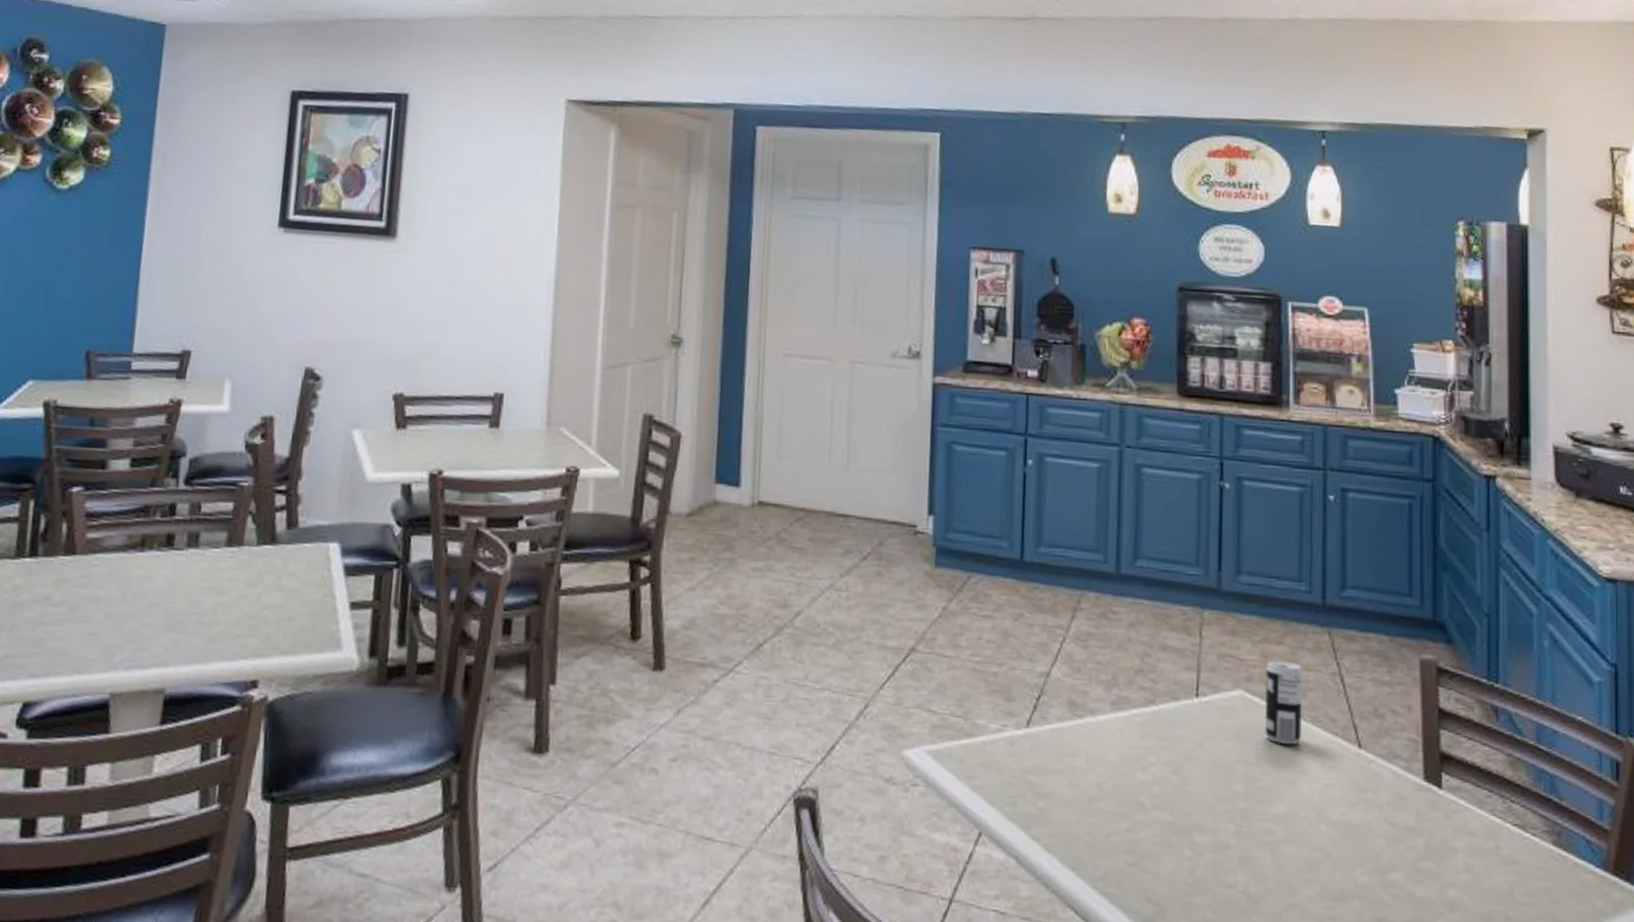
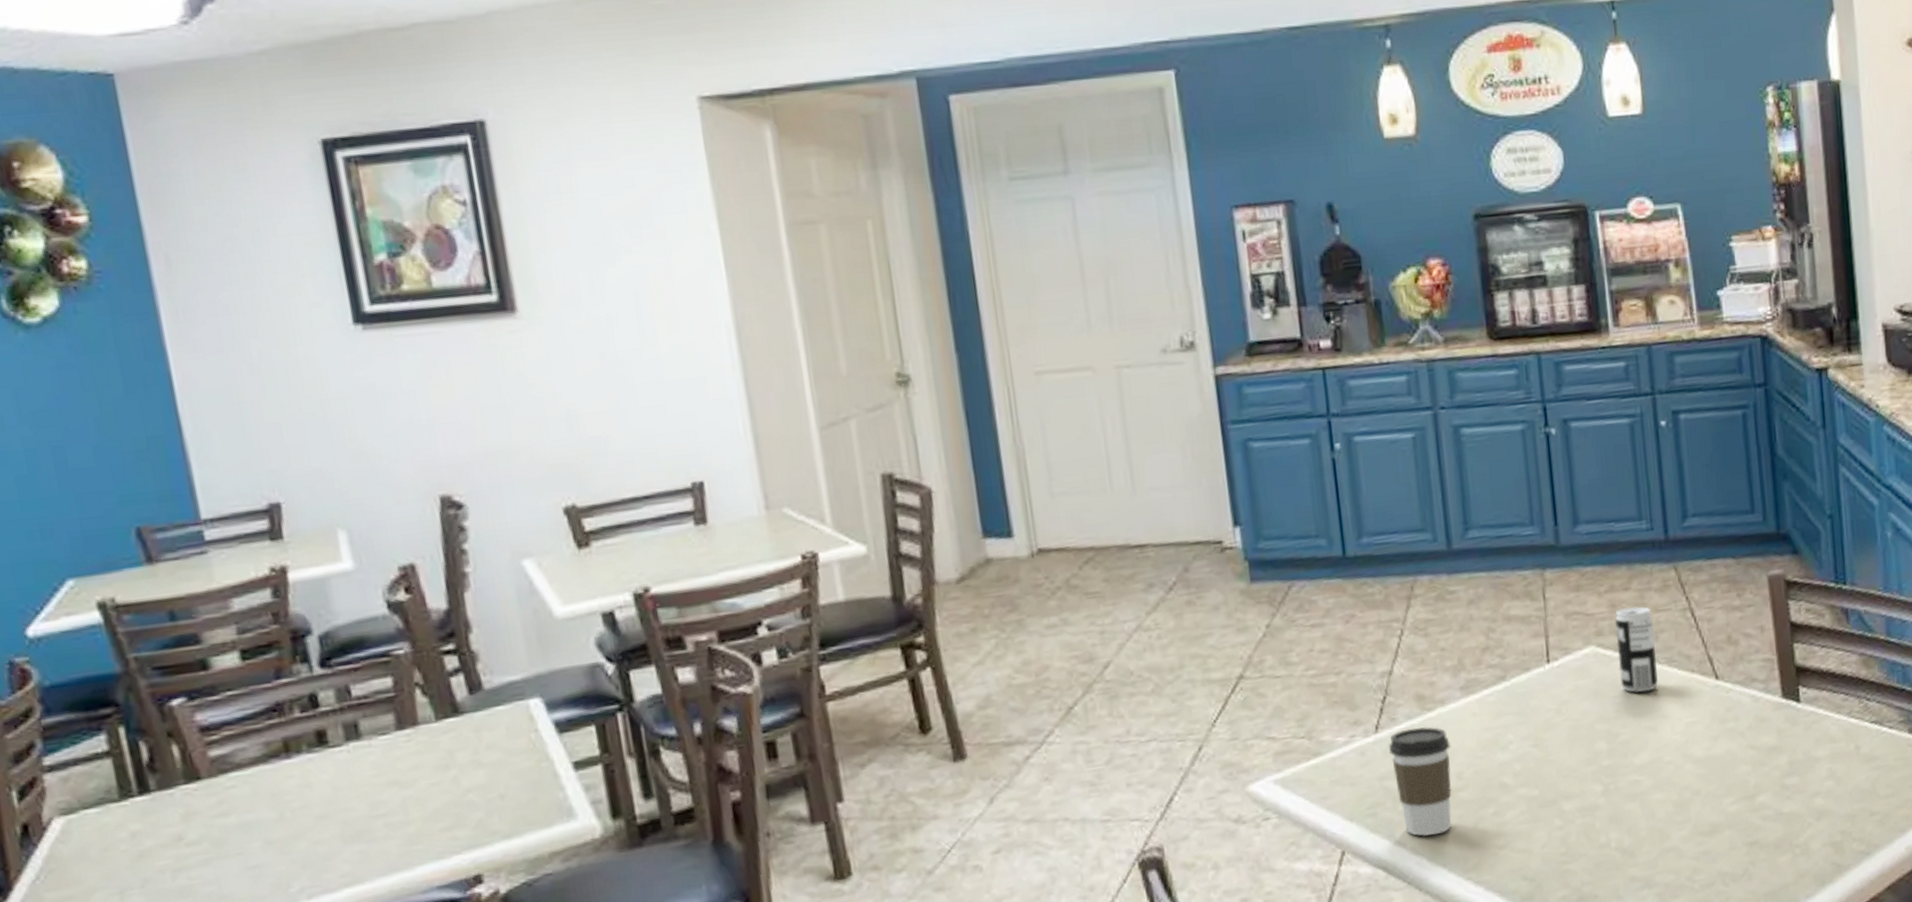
coffee cup: none [1037,730,1094,837] -> present [1389,727,1452,836]

